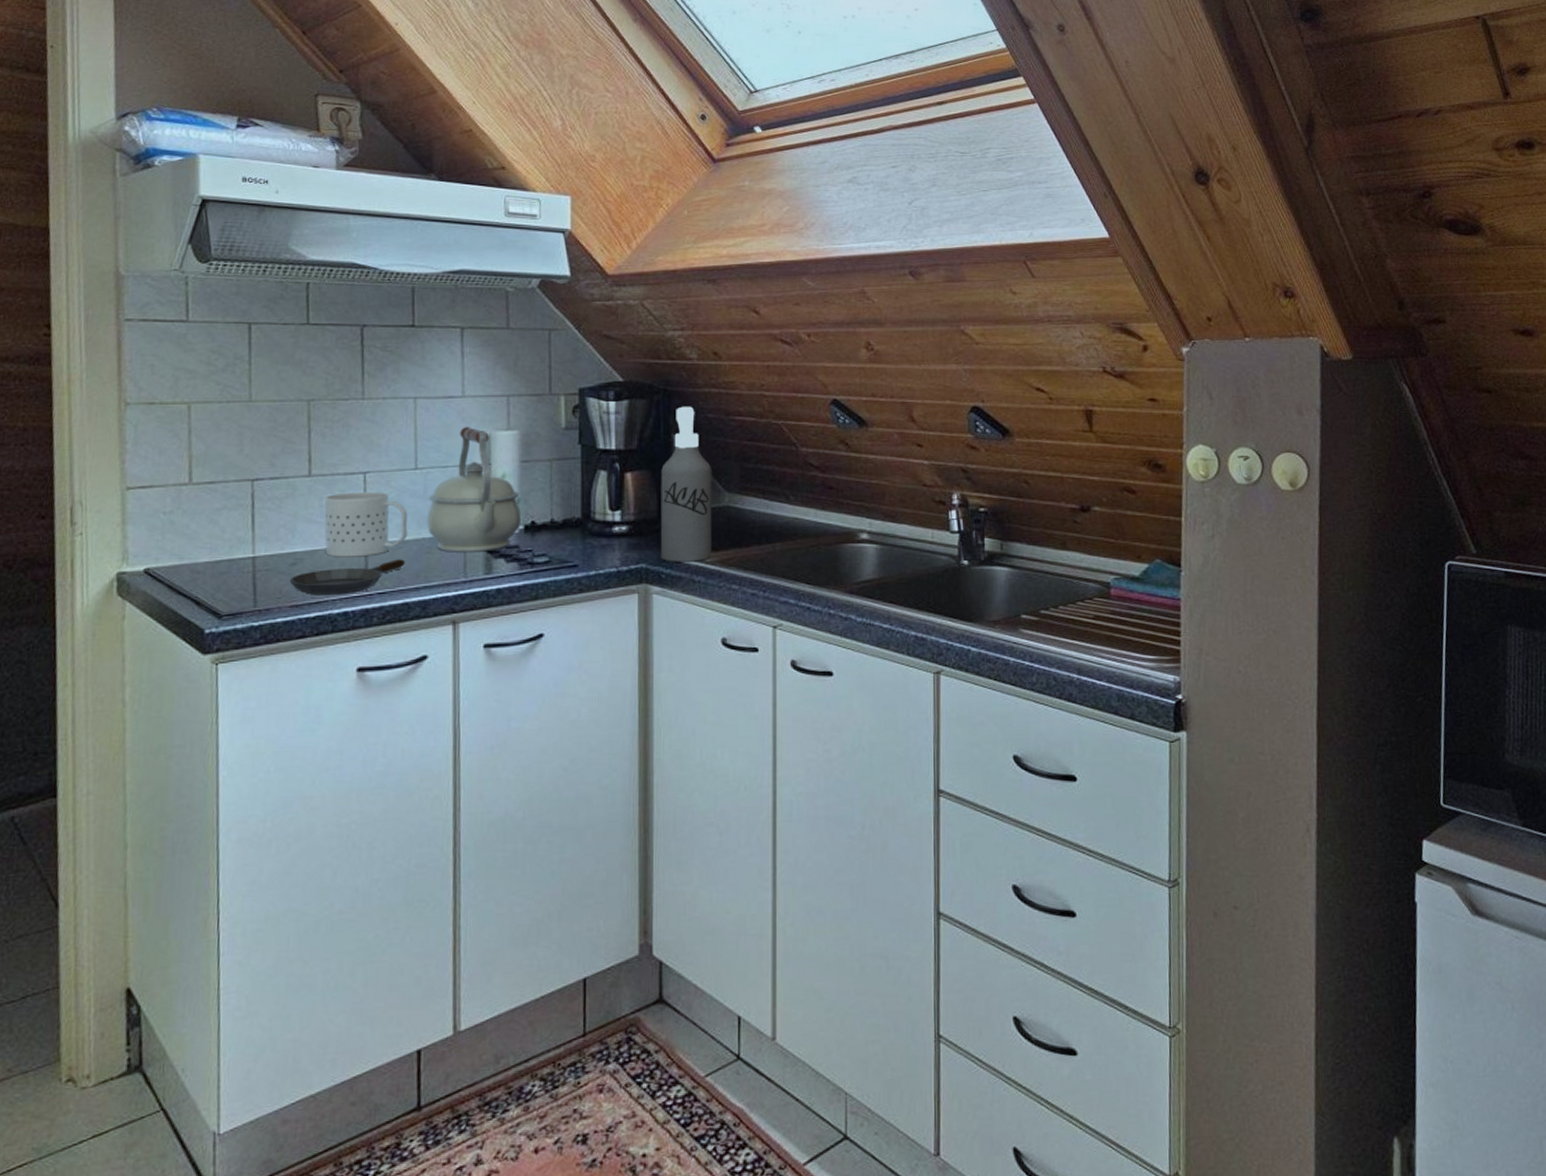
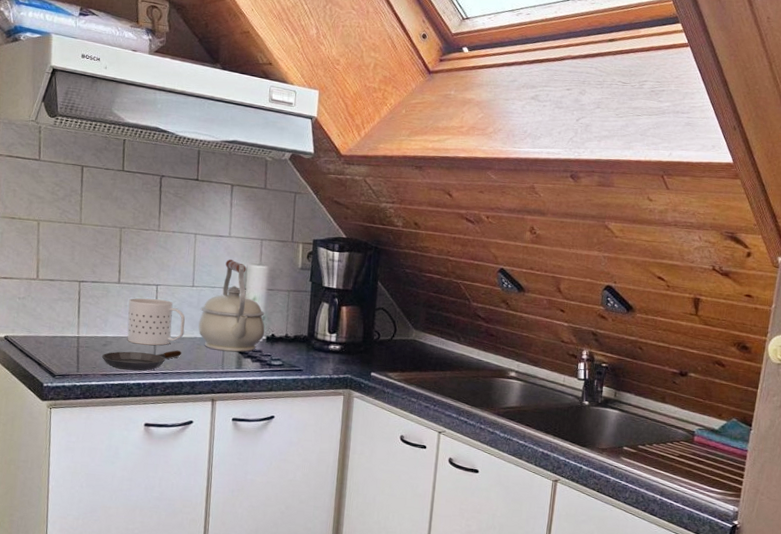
spray bottle: present [660,406,712,564] -> none [362,261,405,379]

